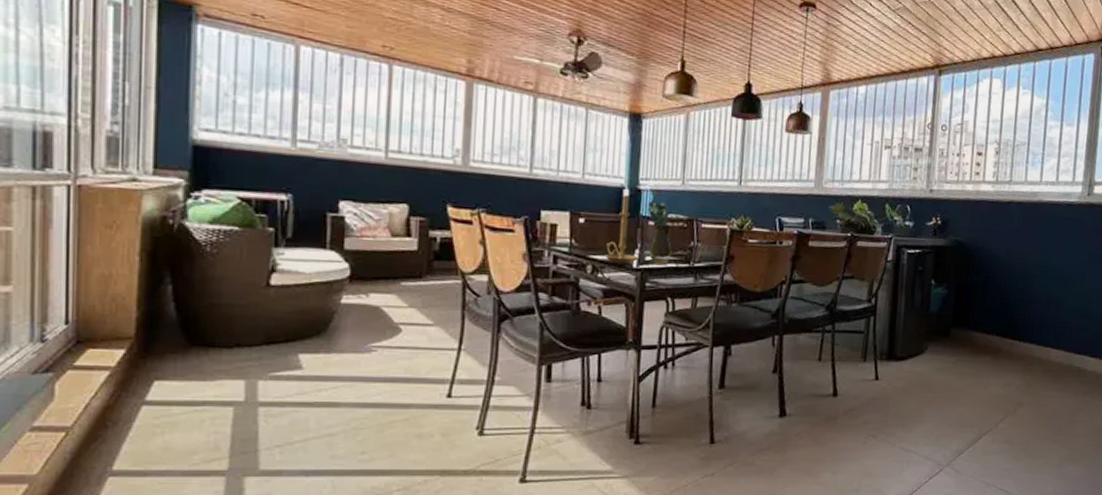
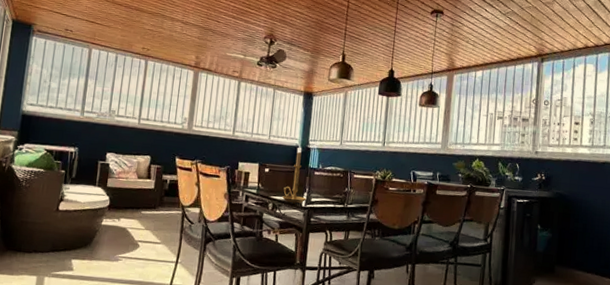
vase: present [646,197,673,266] -> none [313,154,332,206]

